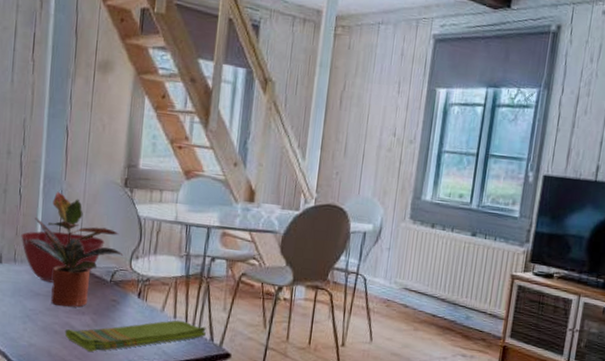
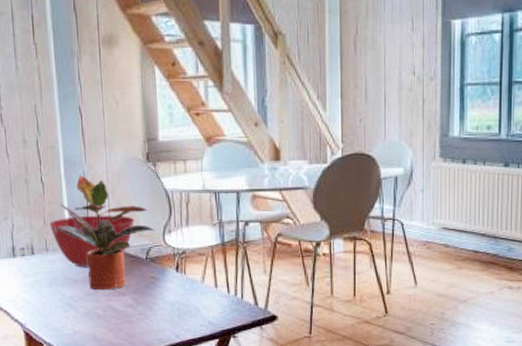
dish towel: present [64,320,207,352] -> none [107,289,250,331]

